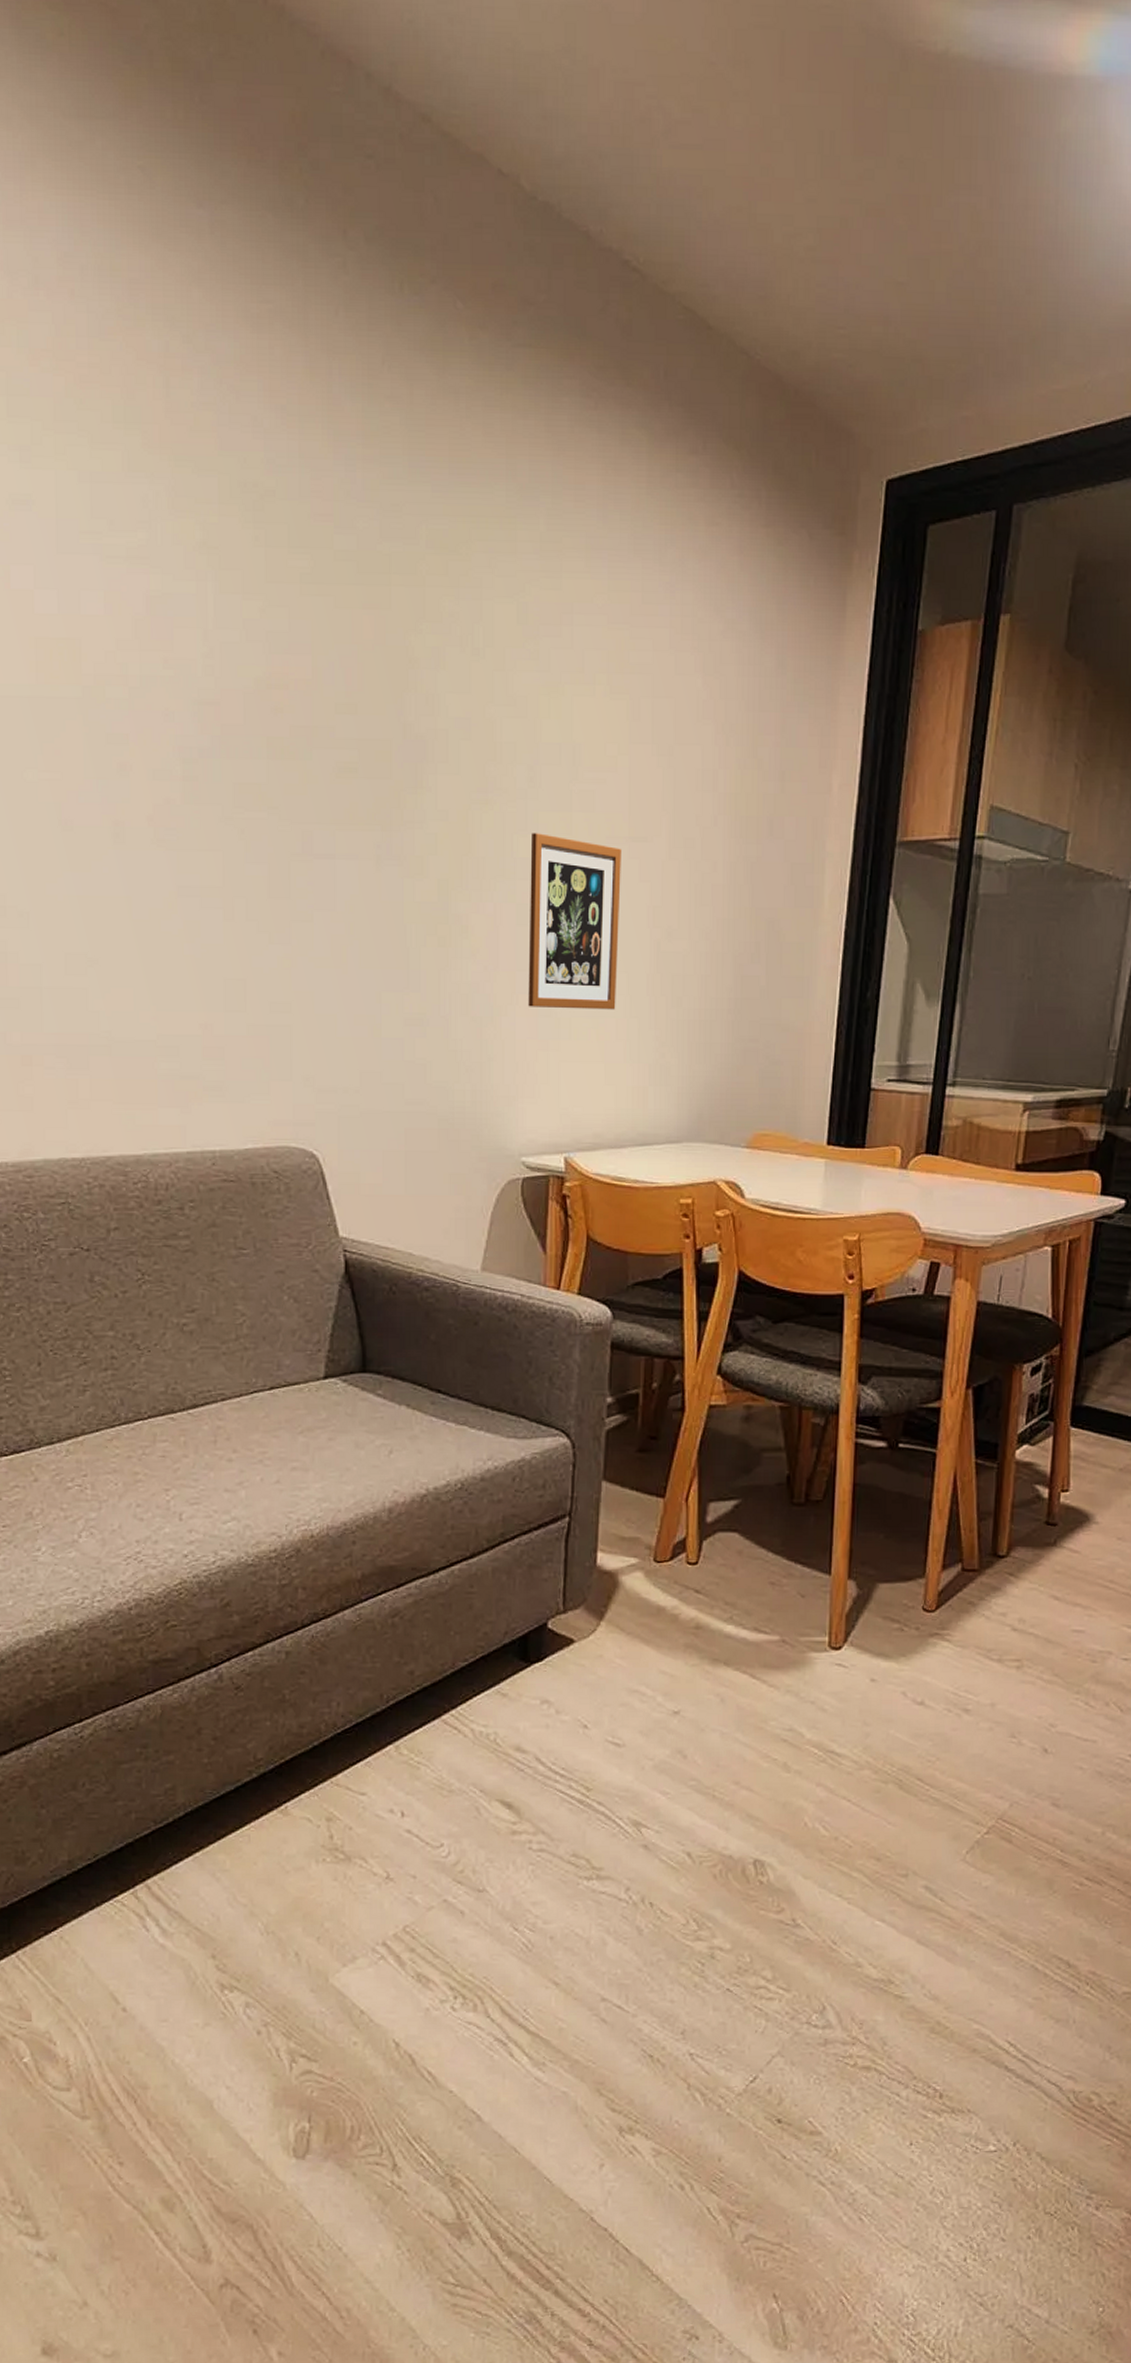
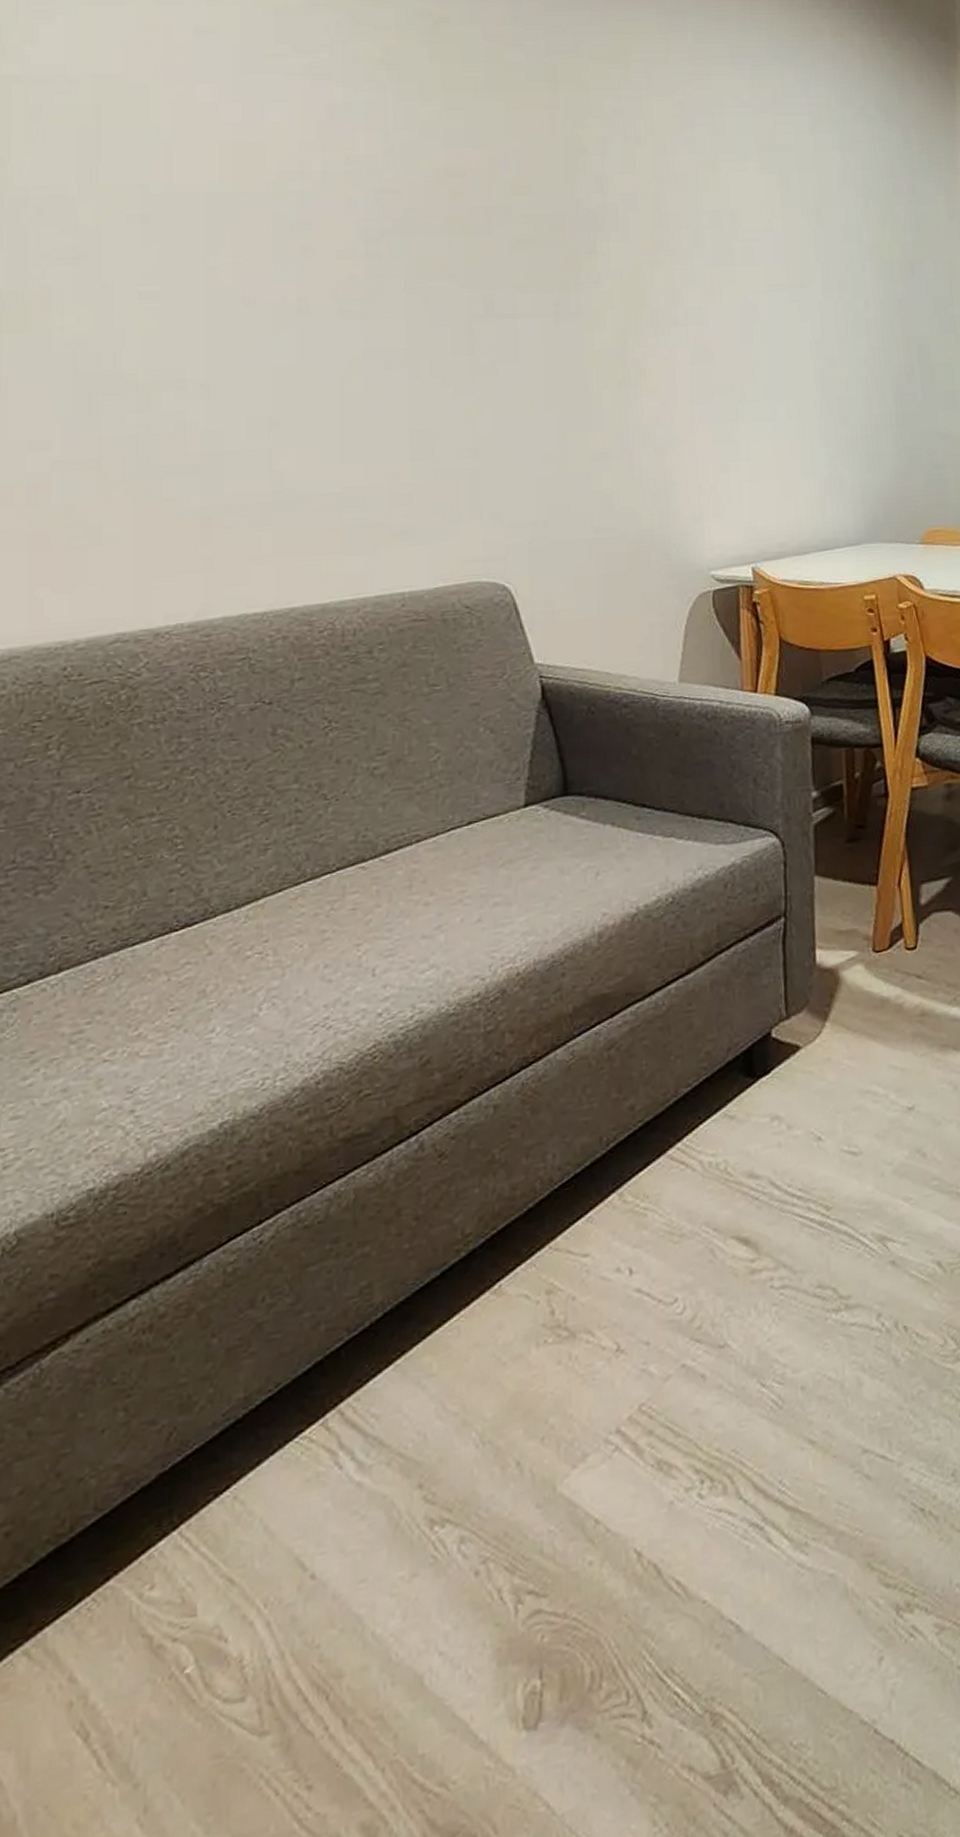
picture frame: present [528,833,621,1010] -> none [699,285,789,435]

